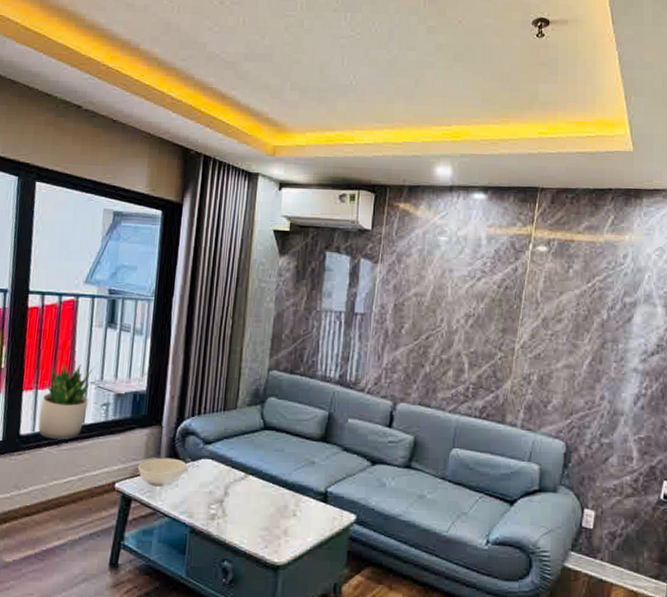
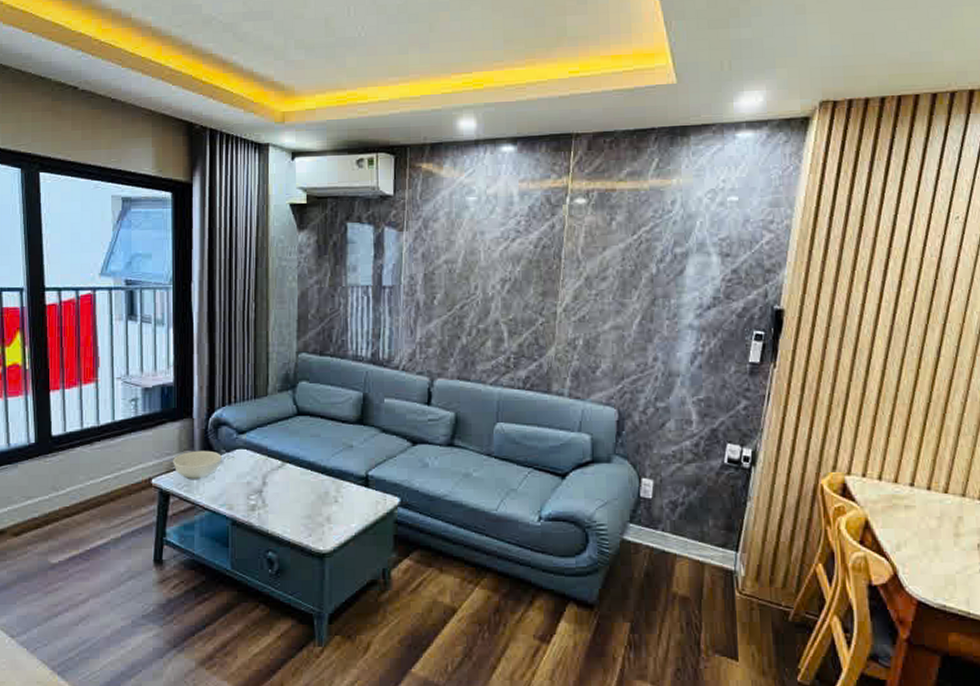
planter: present [38,363,94,439] -> none [69,360,119,438]

